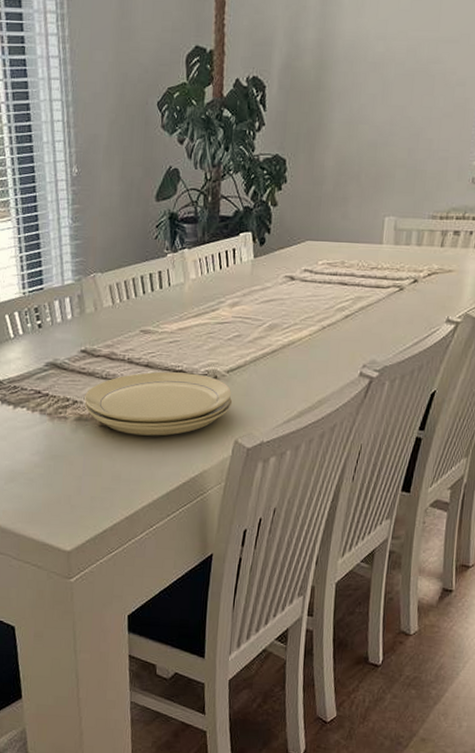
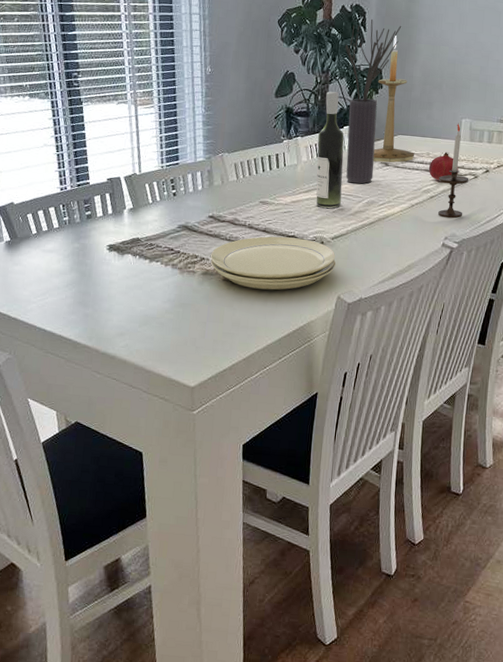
bottle: none [207,189,241,335] -> present [316,91,344,208]
vase: none [240,95,310,304] -> present [345,19,402,184]
candlestick: none [275,114,327,276] -> present [373,36,415,163]
fruit: none [343,259,380,296] -> present [428,152,459,181]
candlestick: none [355,222,393,342] -> present [438,123,469,219]

